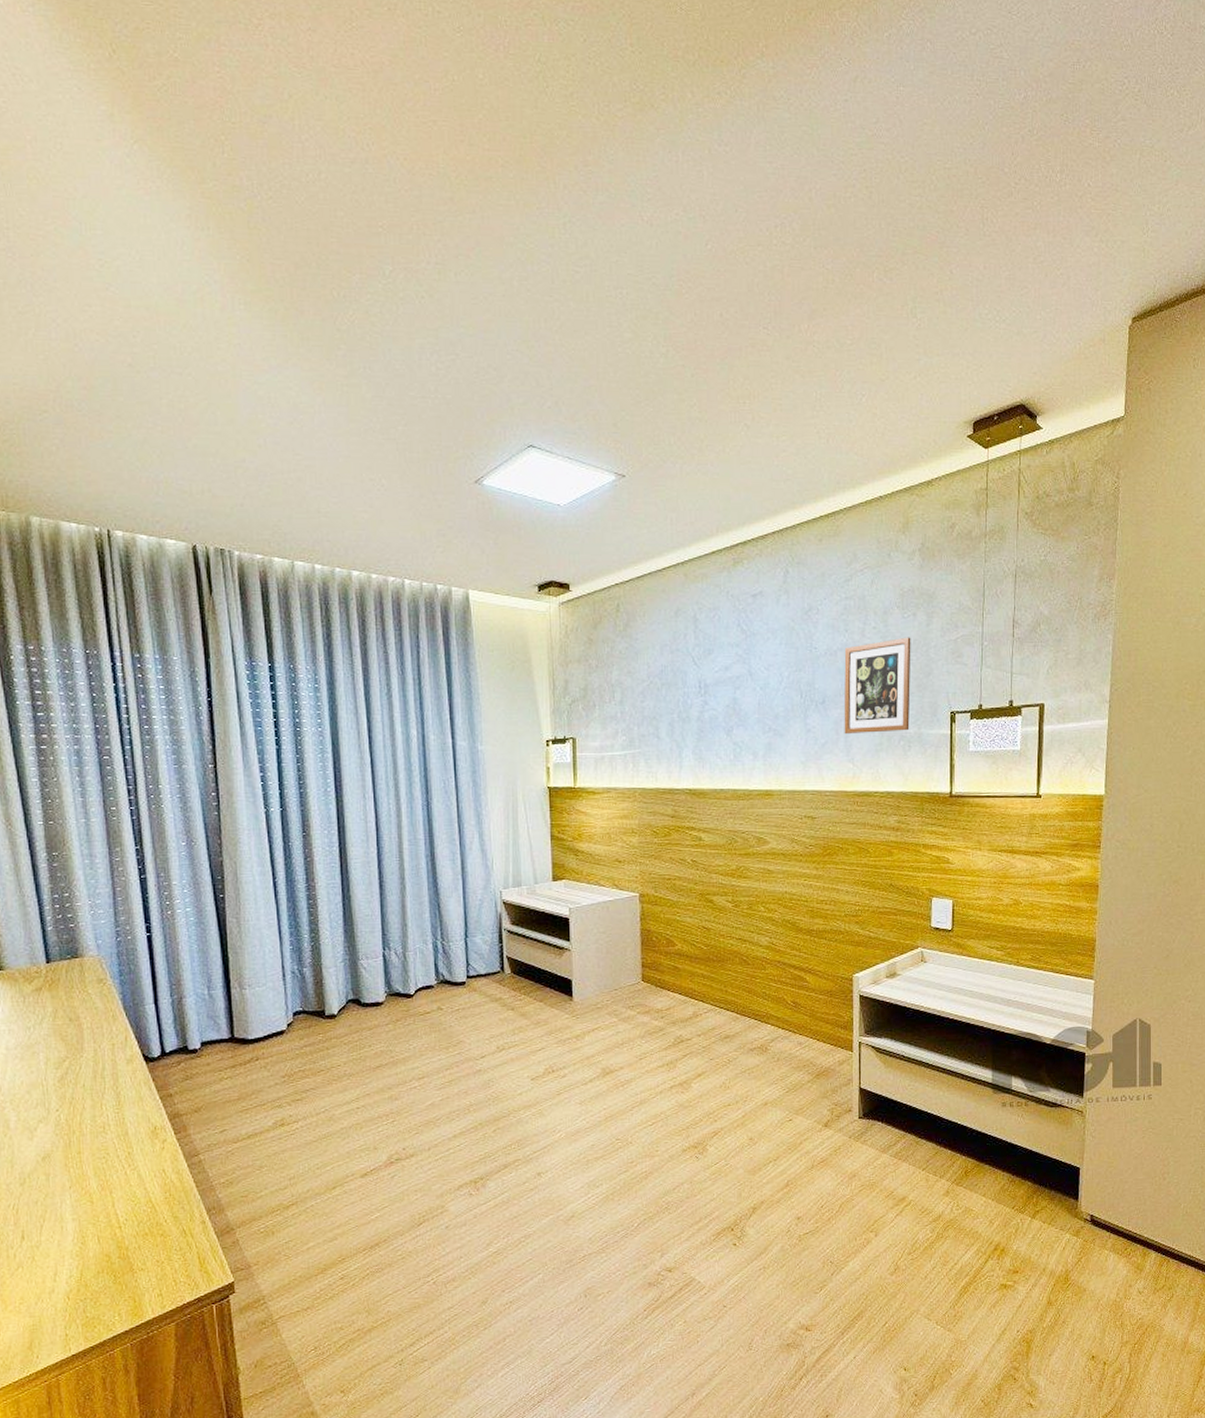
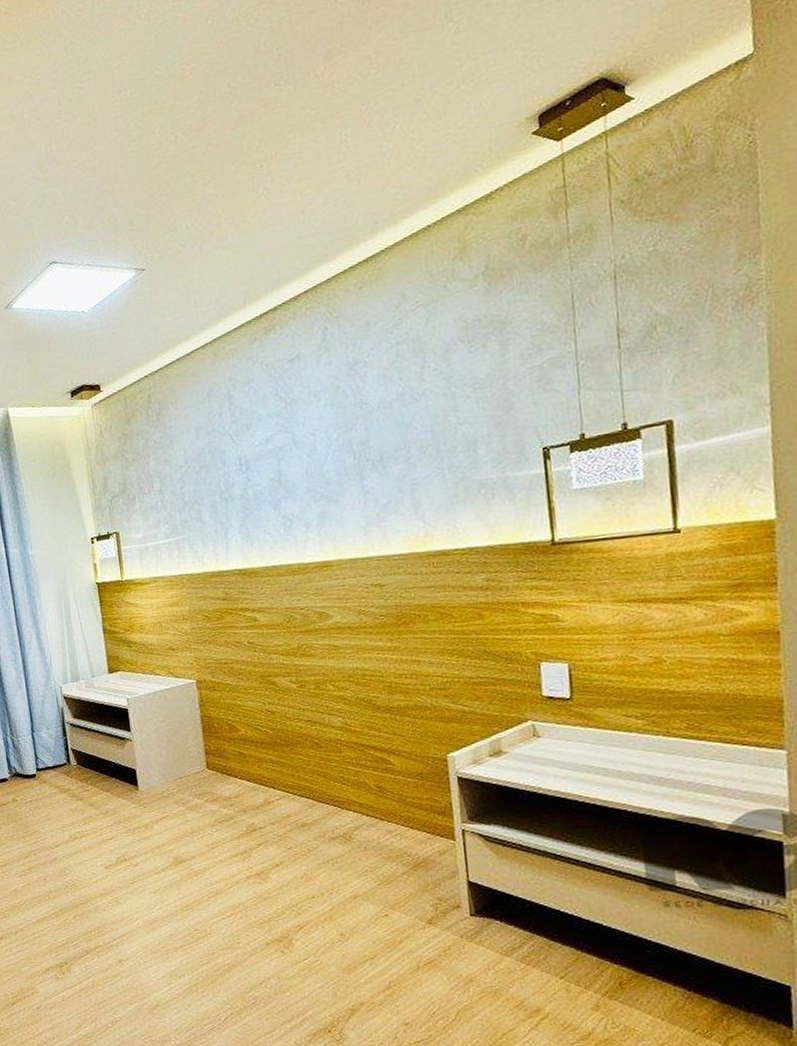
picture frame: present [844,637,911,735] -> none [401,372,491,491]

